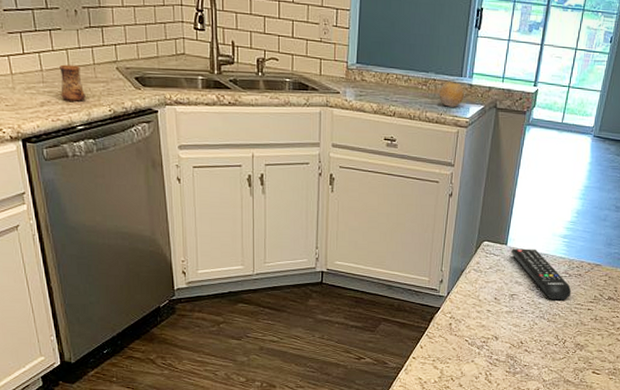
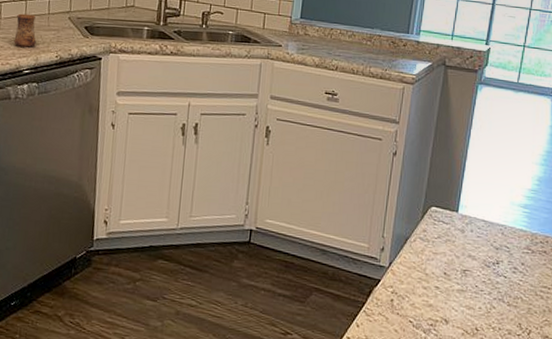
fruit: present [439,81,464,107] -> none [384,38,411,63]
remote control: present [511,248,572,301] -> none [462,216,536,282]

